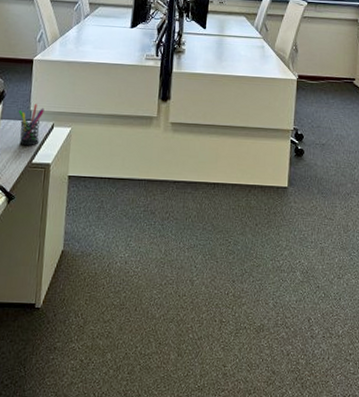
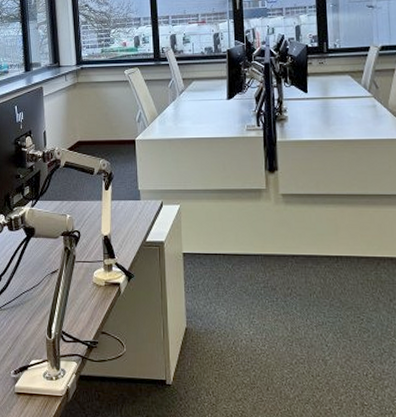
pen holder: present [18,104,45,146] -> none [127,183,152,225]

